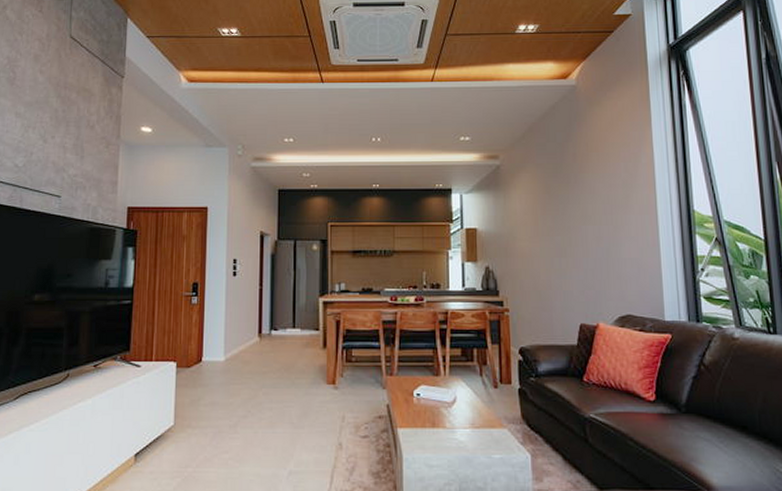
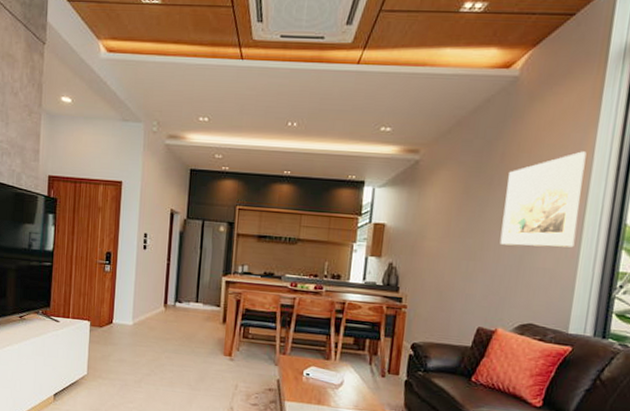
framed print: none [583,147,653,239] -> present [499,151,587,248]

